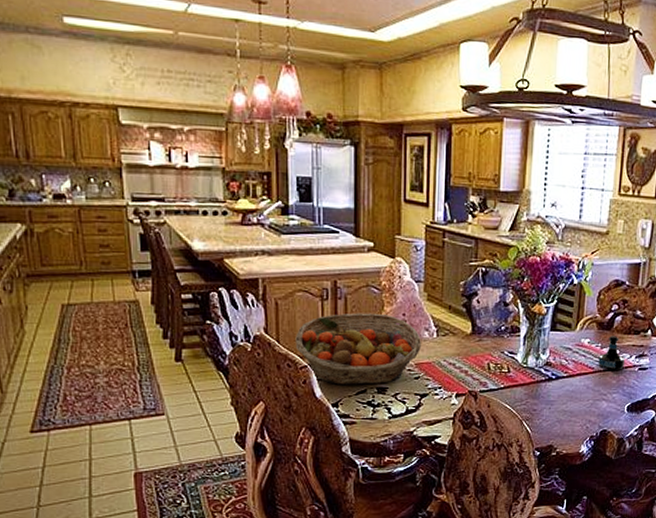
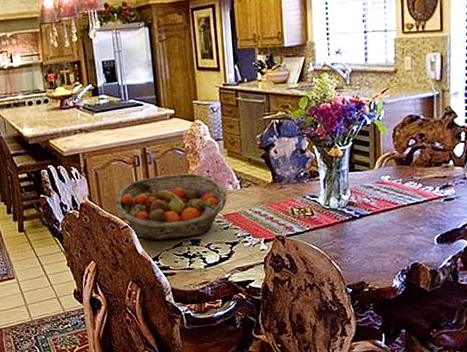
tequila bottle: present [598,336,626,370] -> none [401,169,429,204]

